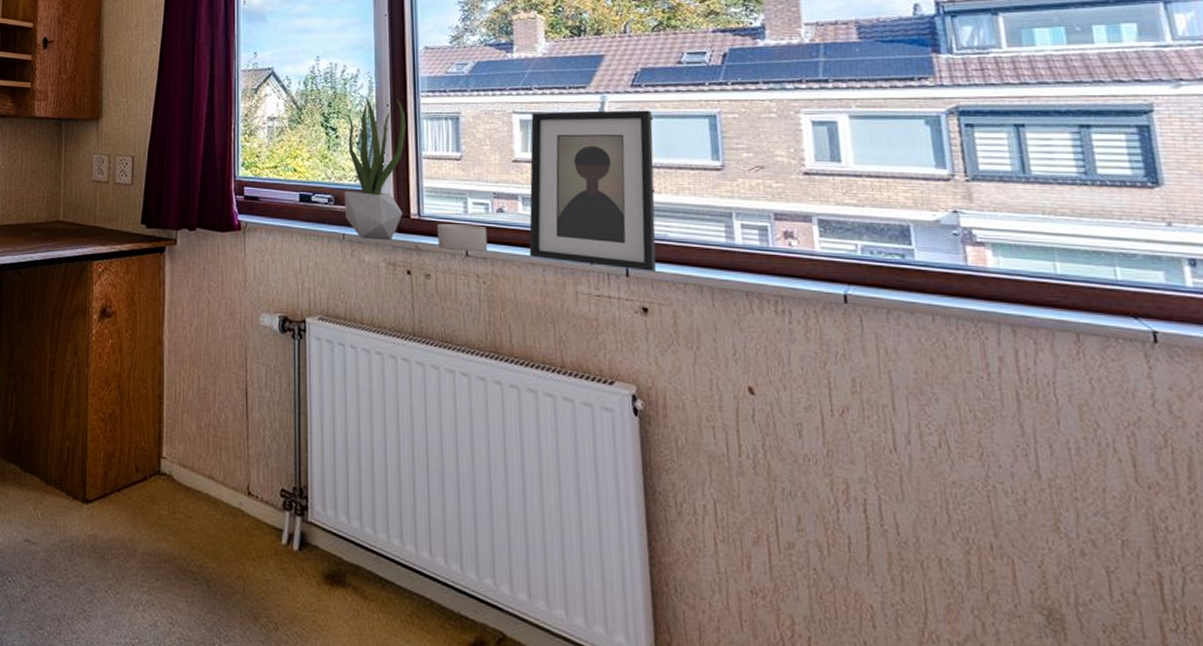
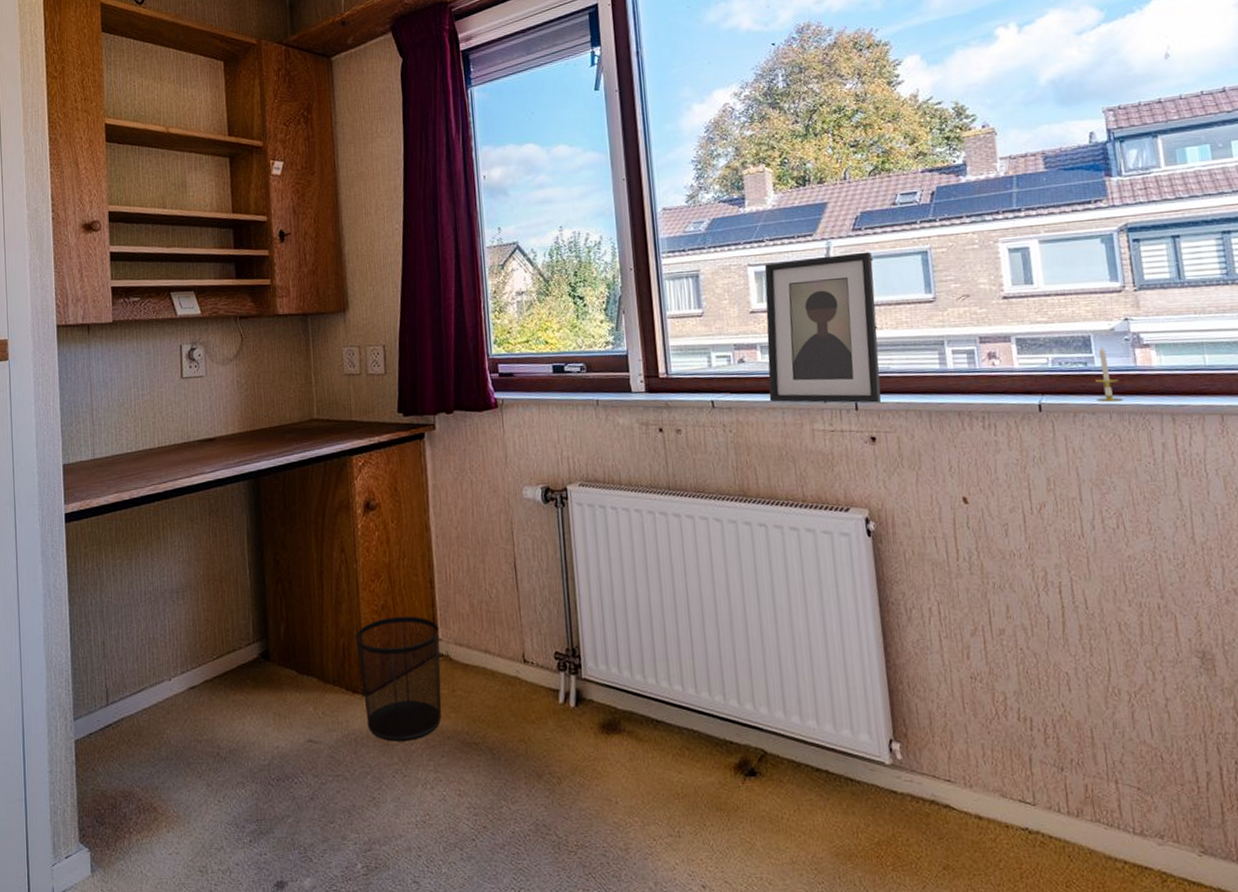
waste bin: none [80,427,164,558] -> present [355,616,442,741]
potted plant: present [344,97,406,241] -> none [592,262,652,402]
candle: present [437,223,488,253] -> none [684,377,732,405]
candle: none [915,238,950,304] -> present [1096,346,1123,403]

